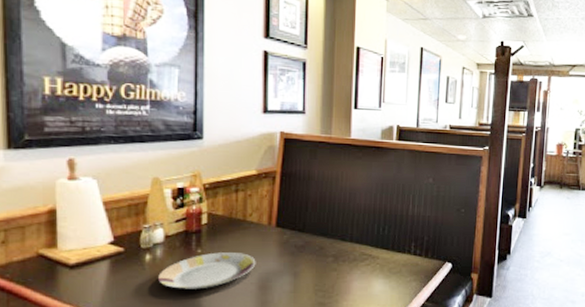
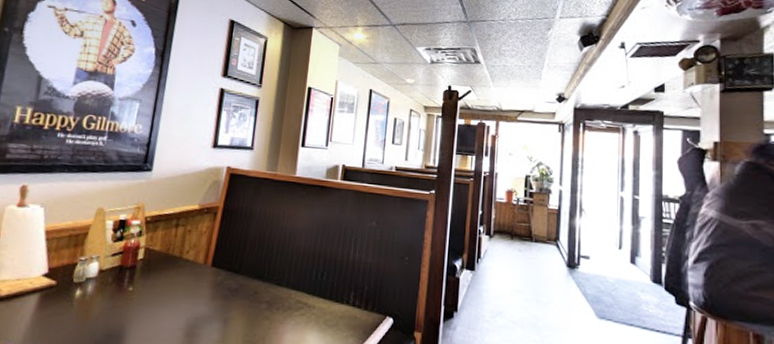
plate: present [158,252,256,289] -> none [84,291,187,333]

